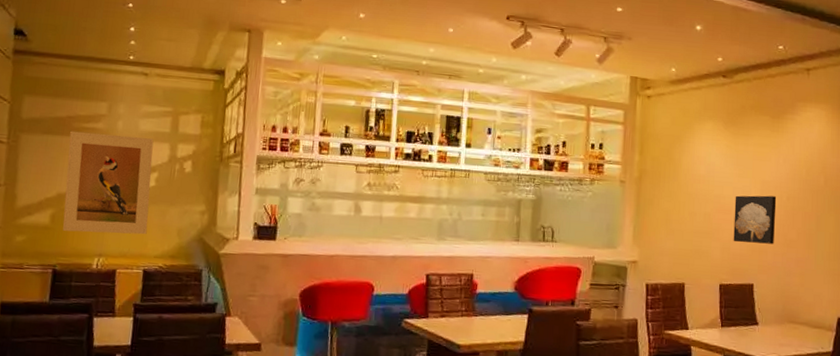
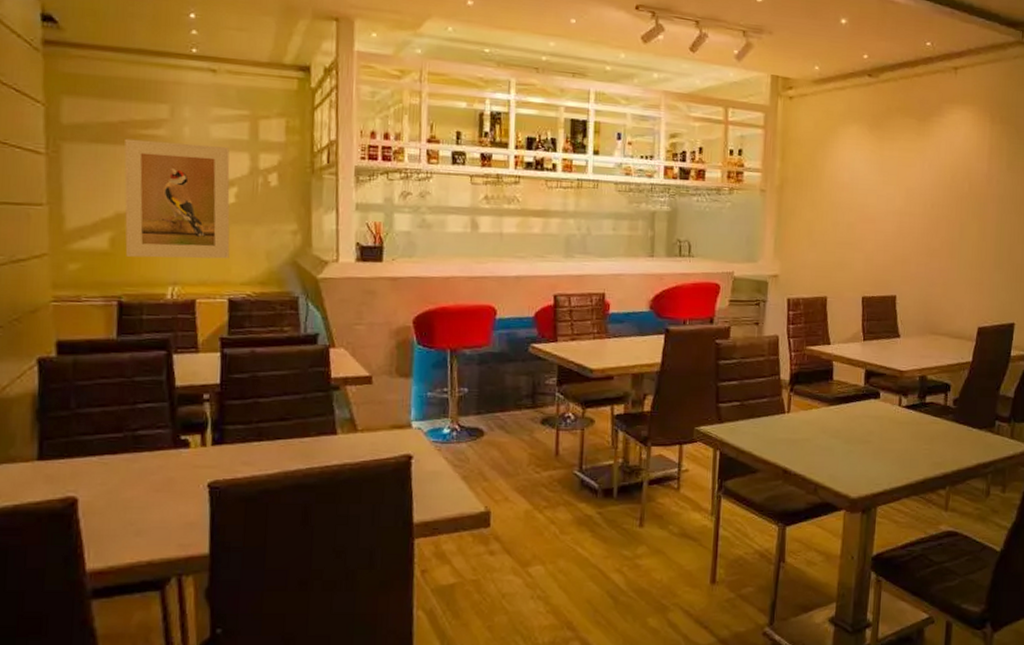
wall art: present [733,195,777,244] -> none [876,203,921,254]

